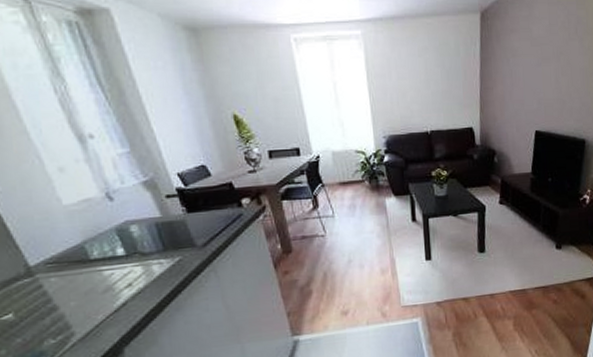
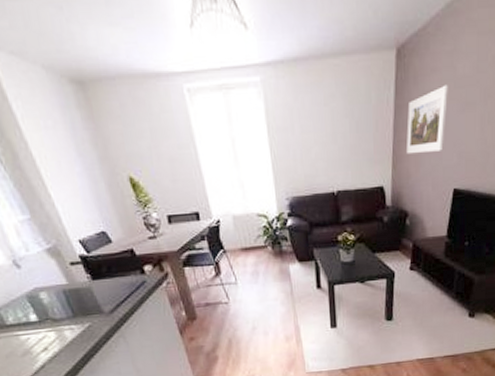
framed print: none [491,43,527,100] -> present [405,84,449,155]

